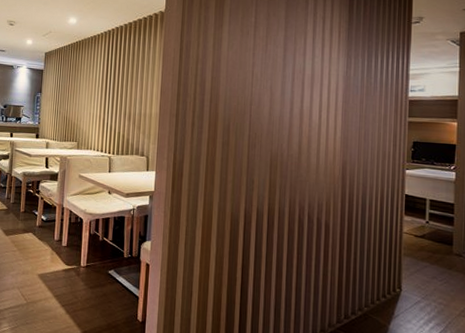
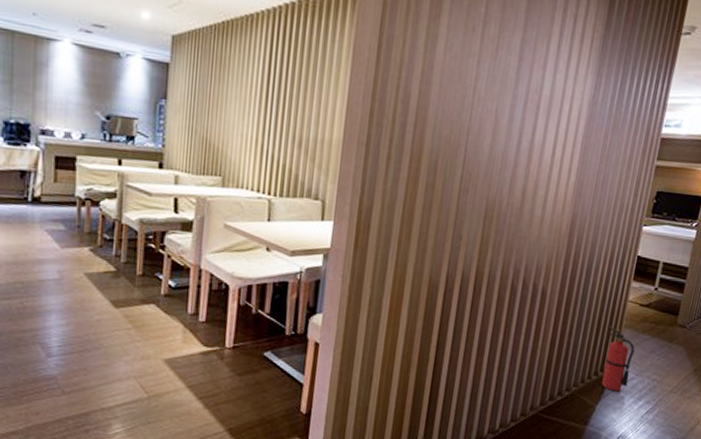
fire extinguisher: none [388,253,417,313] -> present [602,325,635,391]

